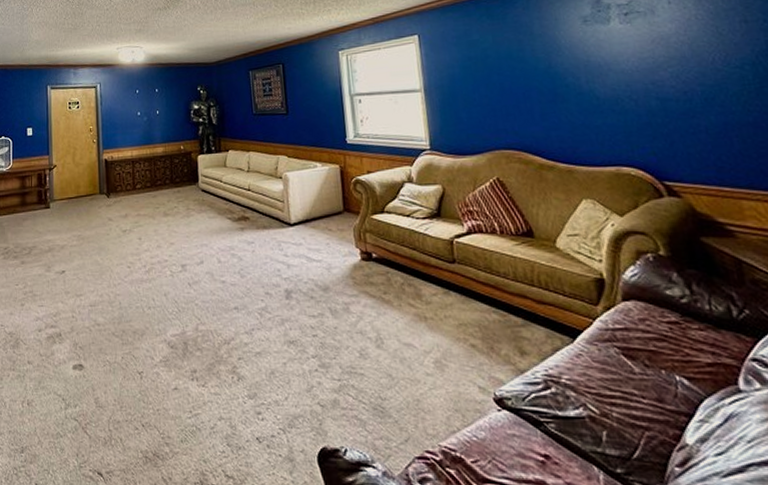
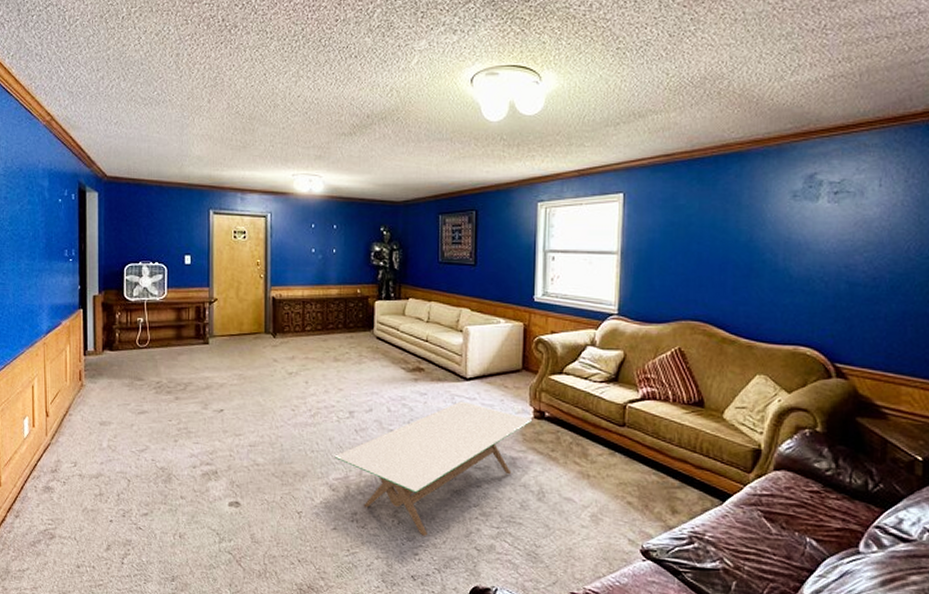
coffee table: none [170,247,361,393] -> present [334,401,533,536]

